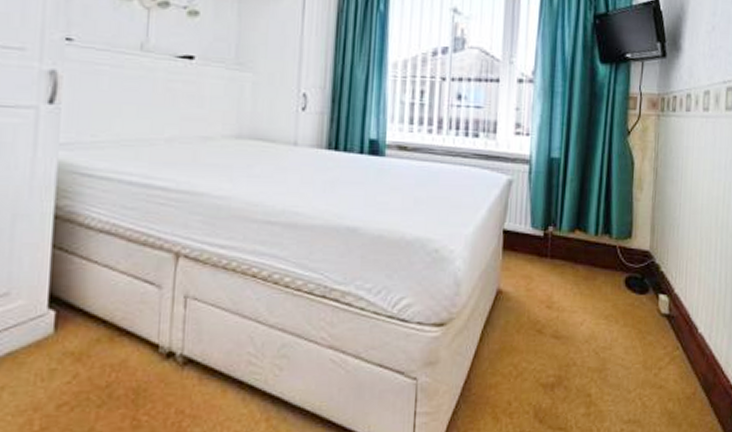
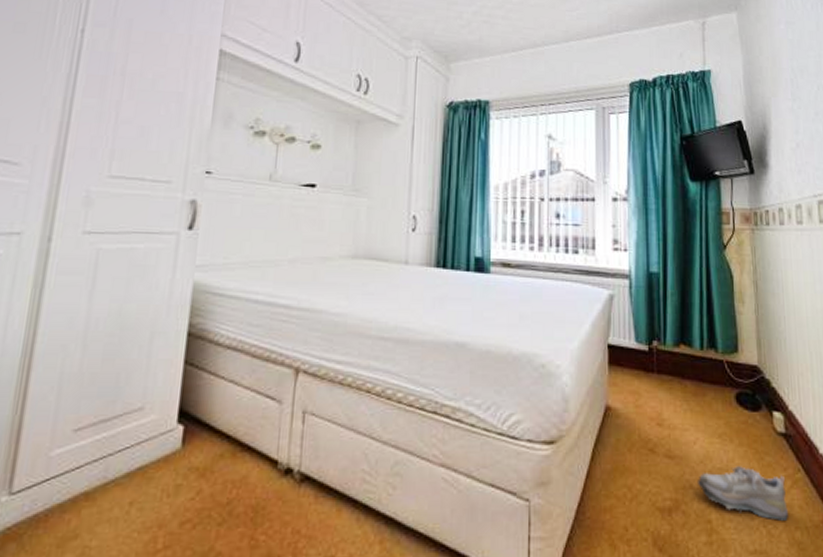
shoe: none [580,345,665,393] -> present [696,466,788,521]

